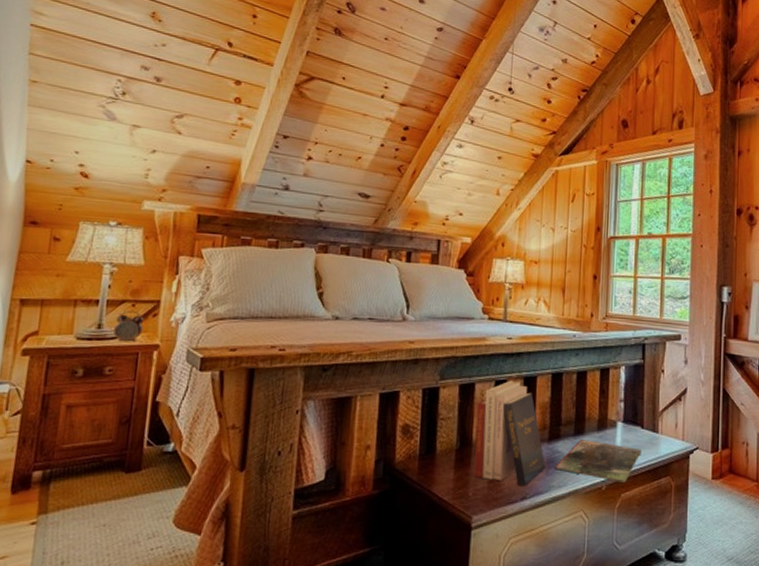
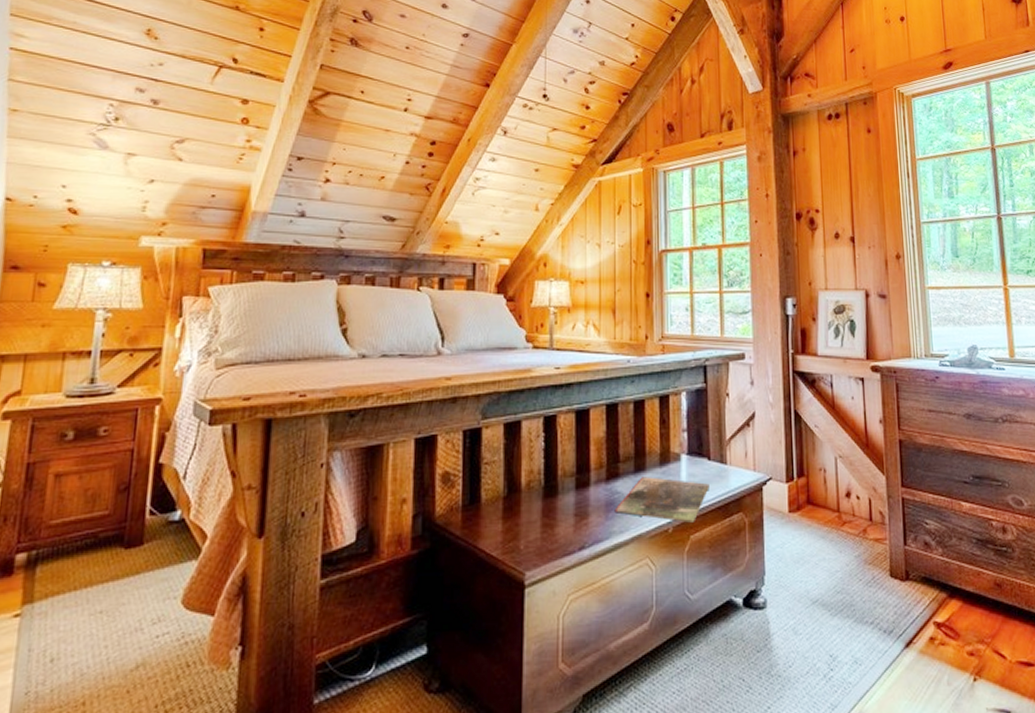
alarm clock: present [113,310,145,343] -> none [109,360,144,399]
books: present [474,380,546,485] -> none [524,415,605,533]

